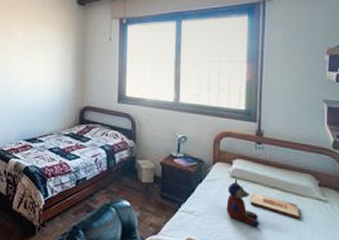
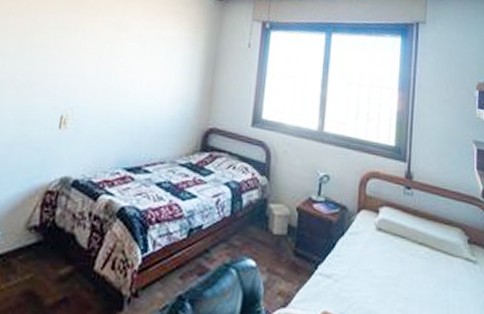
stuffed bear: present [226,179,260,228] -> none [370,232,406,296]
wooden plaque: present [251,193,300,219] -> none [397,250,449,284]

